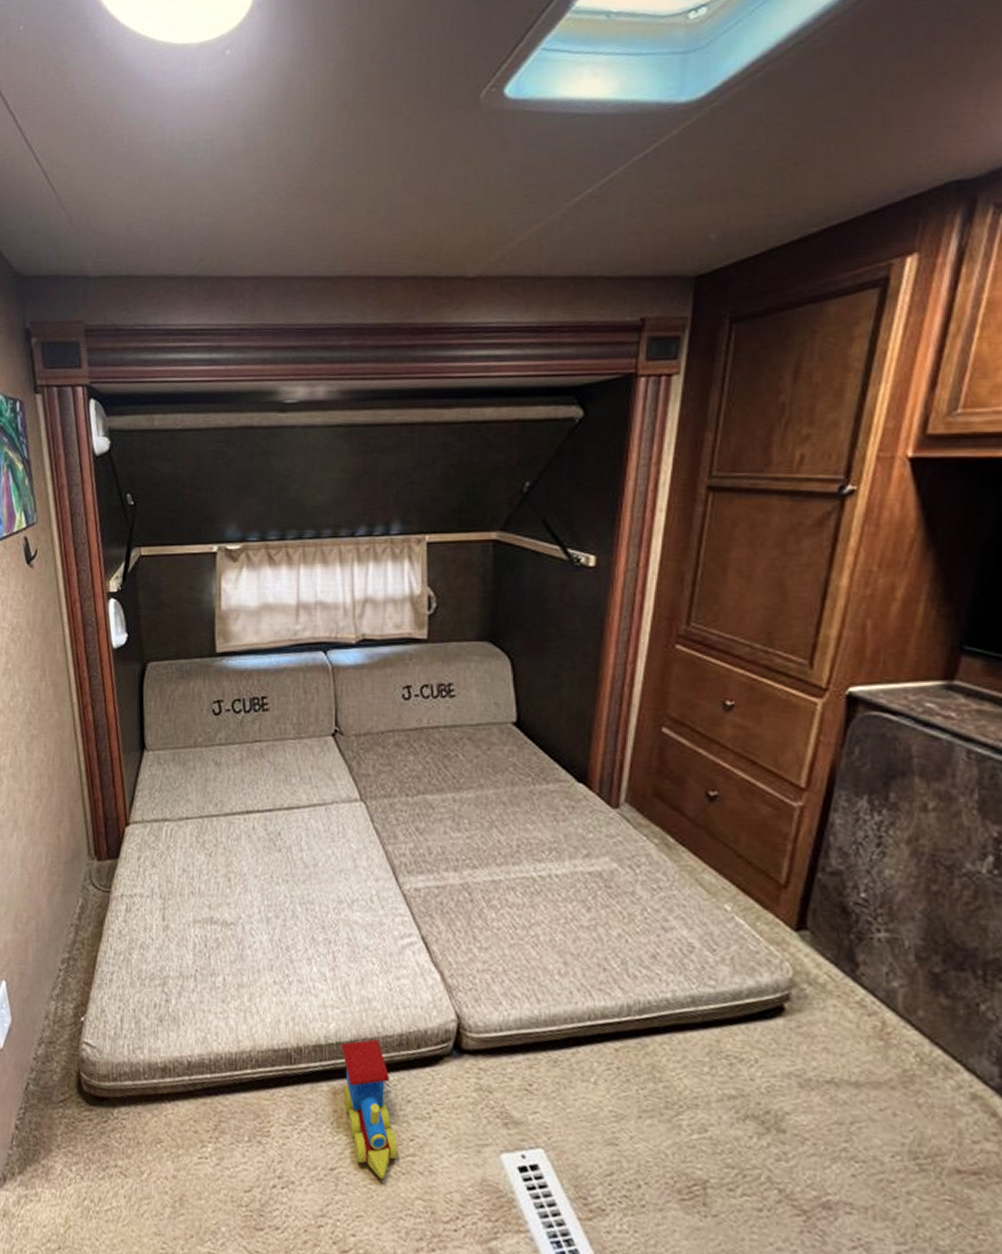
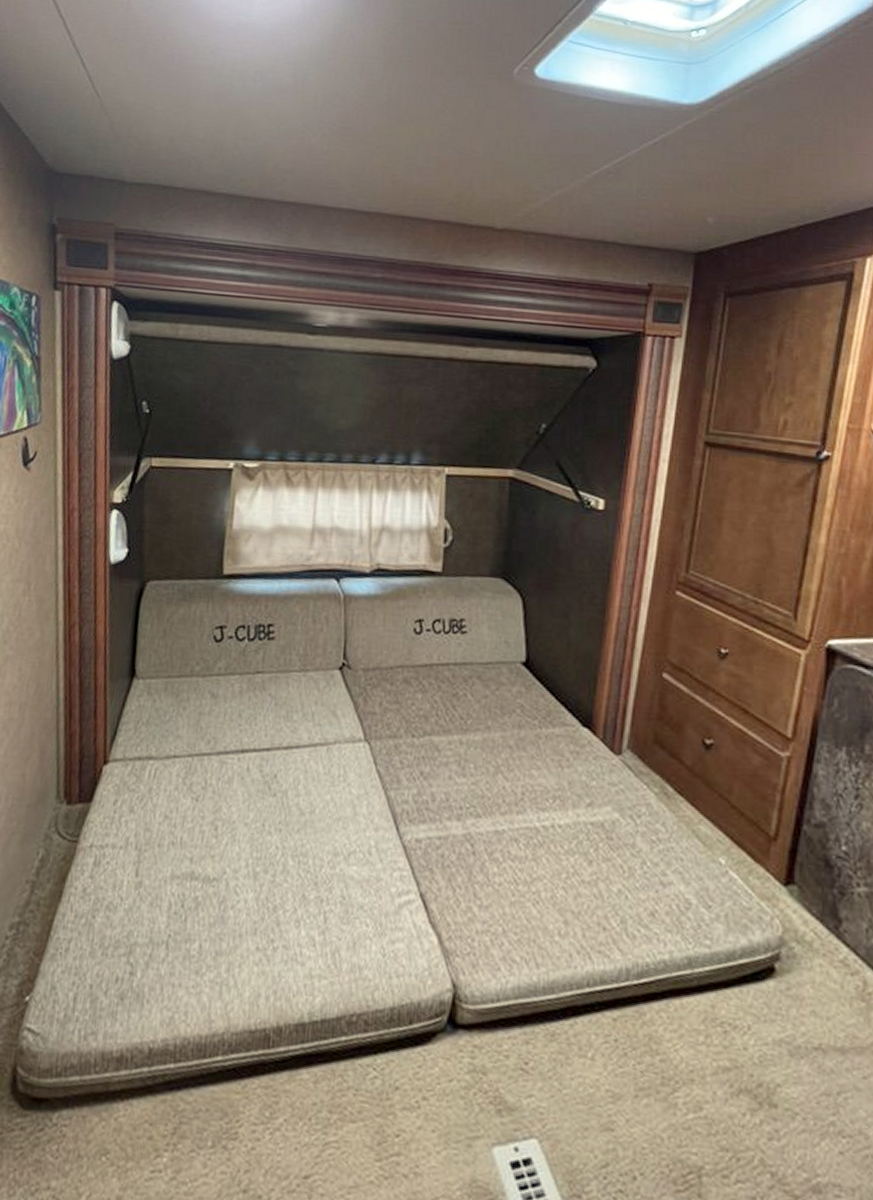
toy train: present [341,1039,398,1180] -> none [324,1014,382,1187]

